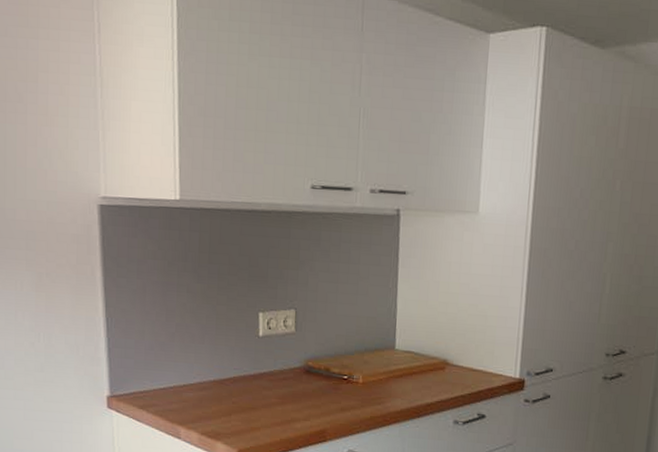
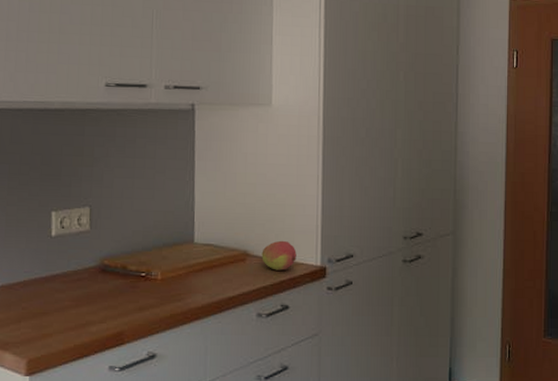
fruit: none [461,351,496,381] -> present [261,240,297,271]

